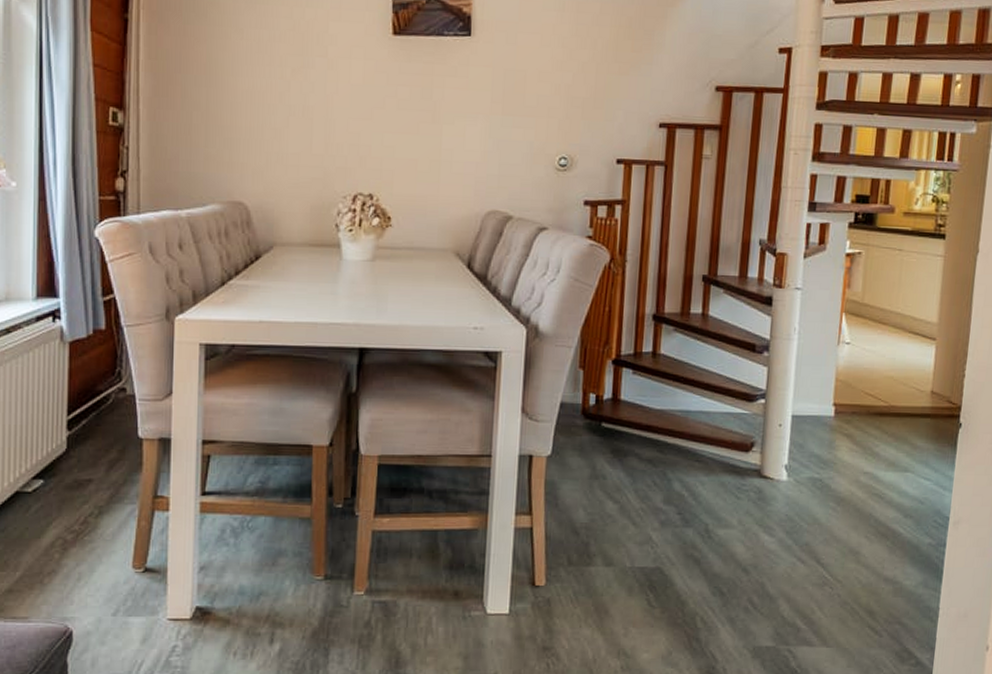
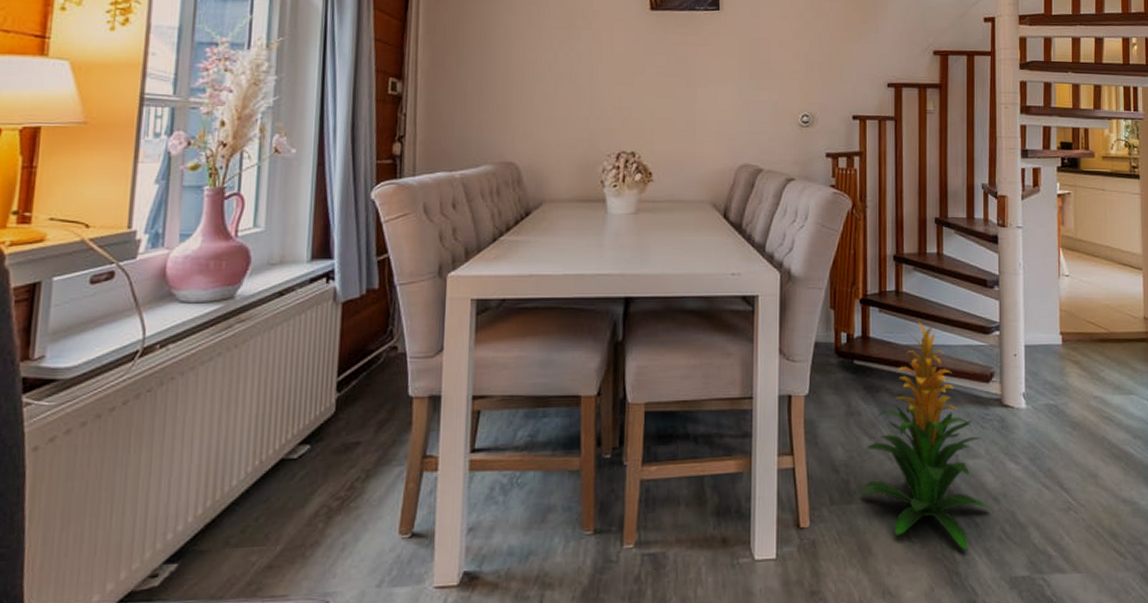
indoor plant: none [599,385,738,619] -> present [859,321,990,551]

